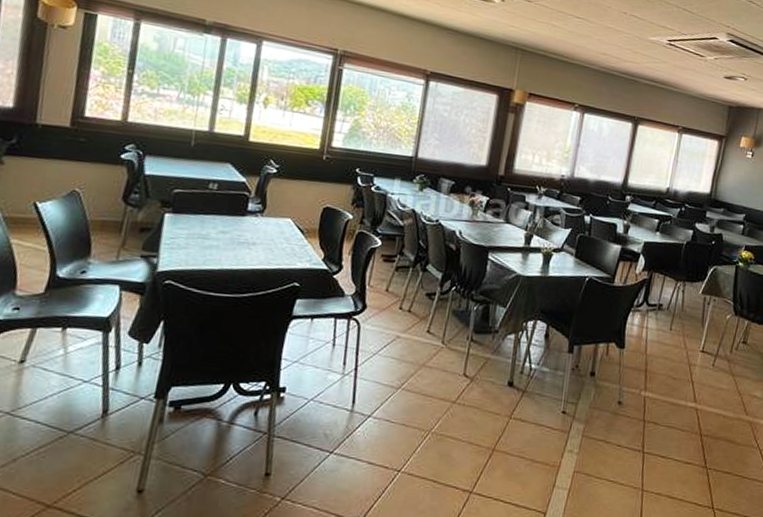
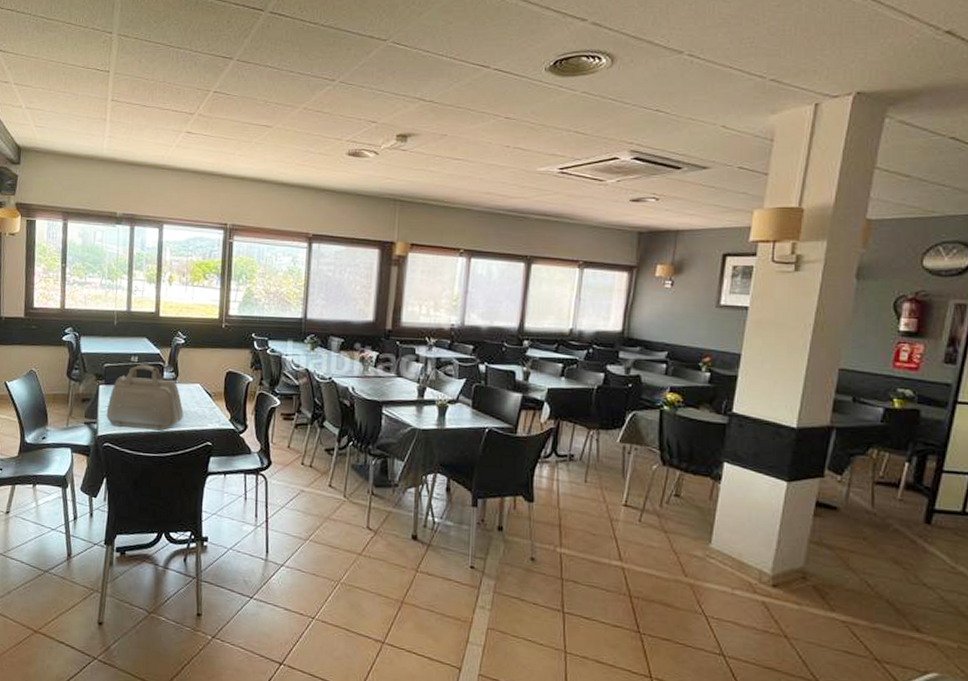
handbag: none [170,193,269,269] -> present [106,364,184,431]

